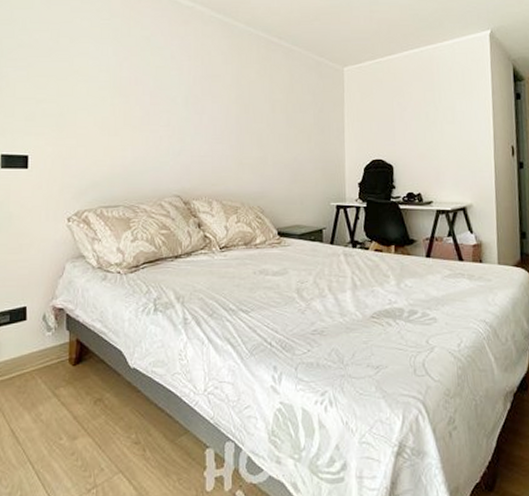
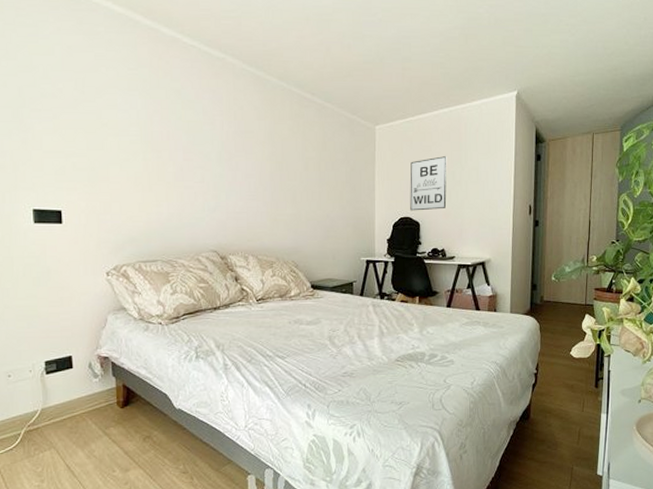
wall art: none [381,96,421,153] -> present [410,156,447,211]

